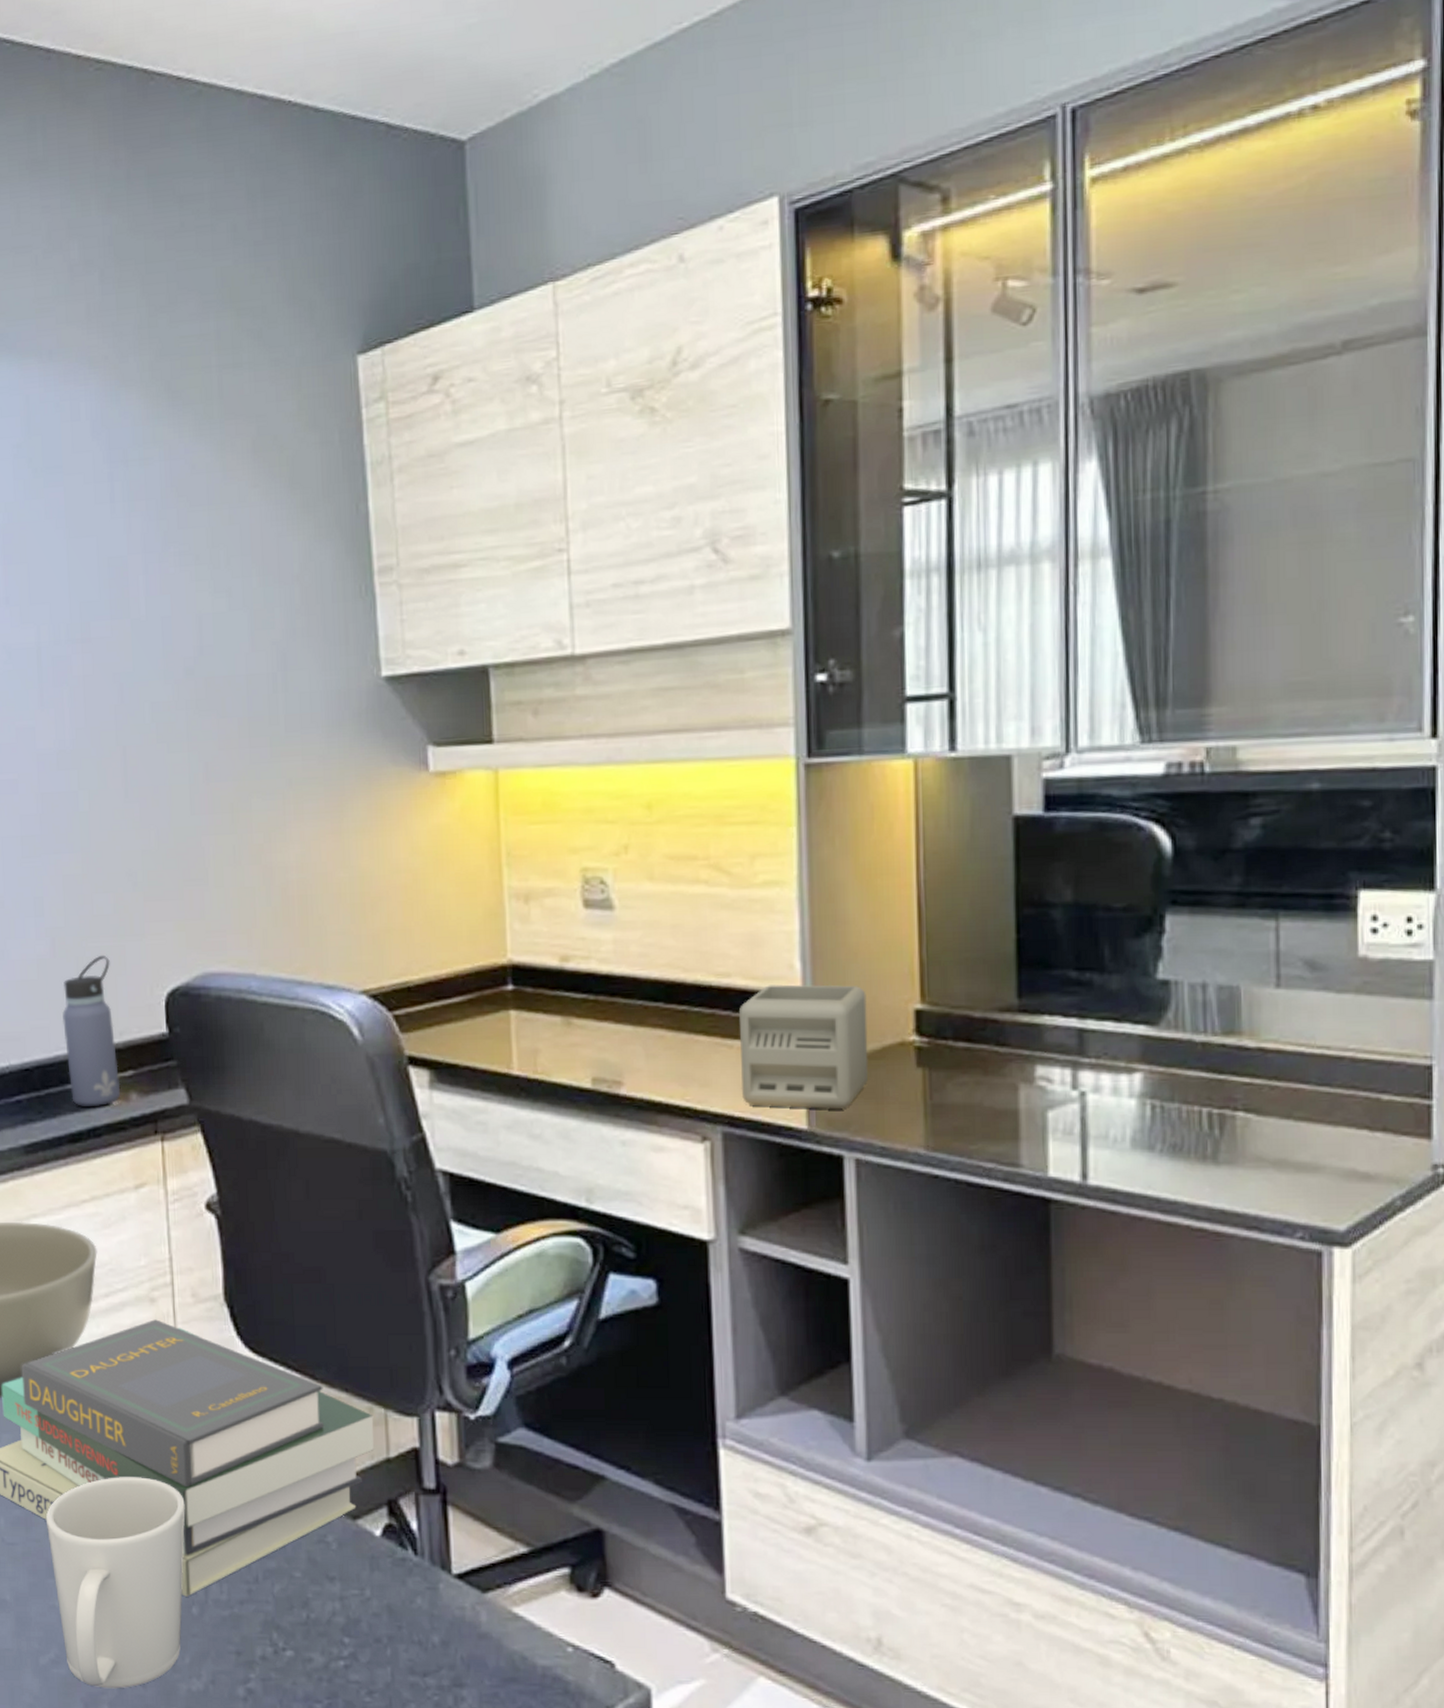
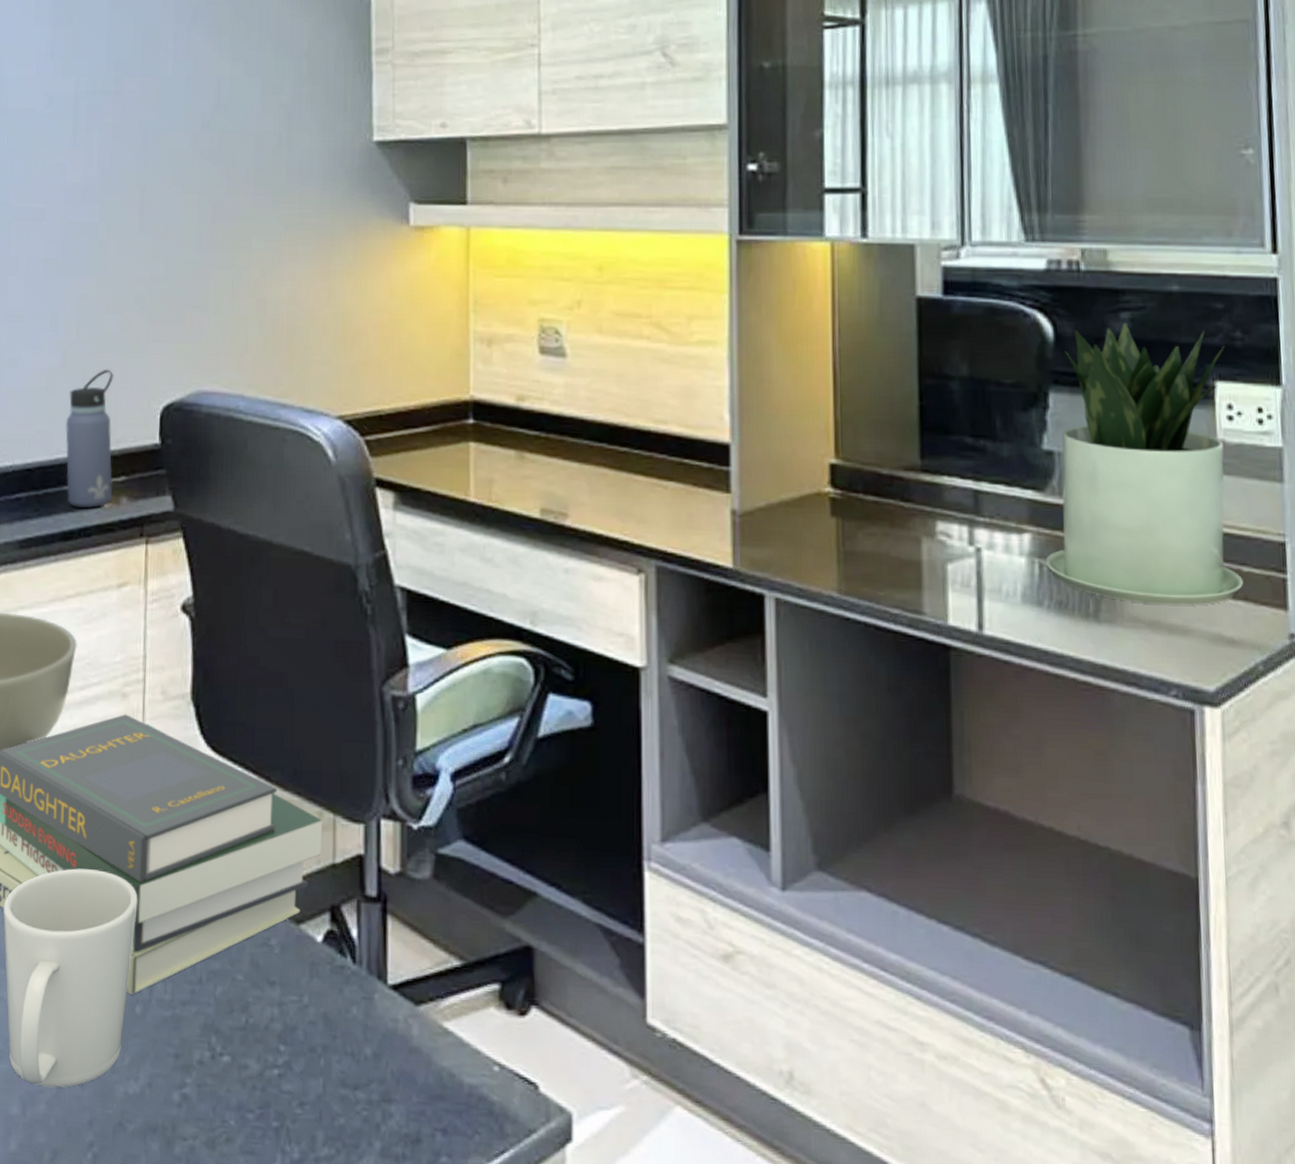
desk organizer: present [739,984,869,1110] -> none [674,433,788,552]
planter: none [1158,829,1384,1141] -> present [1045,322,1244,606]

